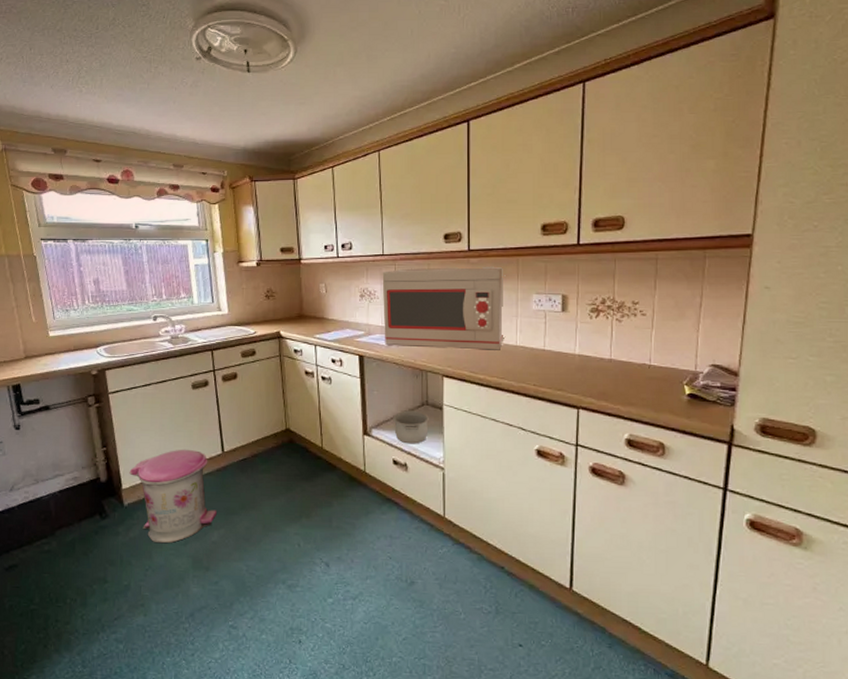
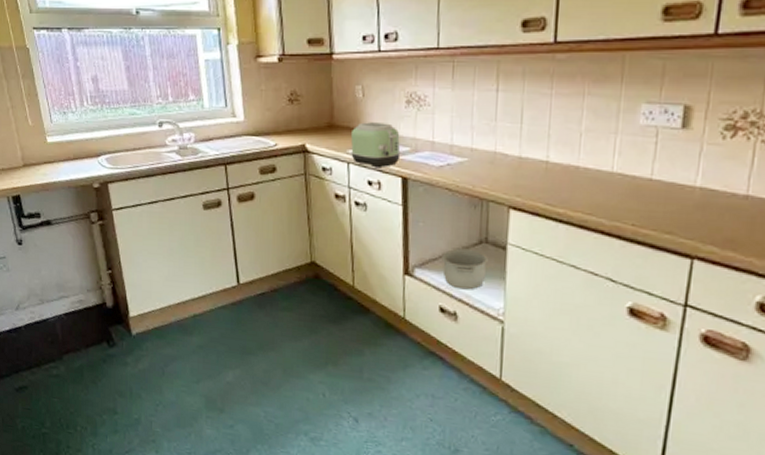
trash can: present [129,449,218,544] -> none [136,277,233,380]
toaster: none [316,312,357,349] -> present [350,122,401,168]
microwave: present [382,266,506,350] -> none [435,64,605,178]

